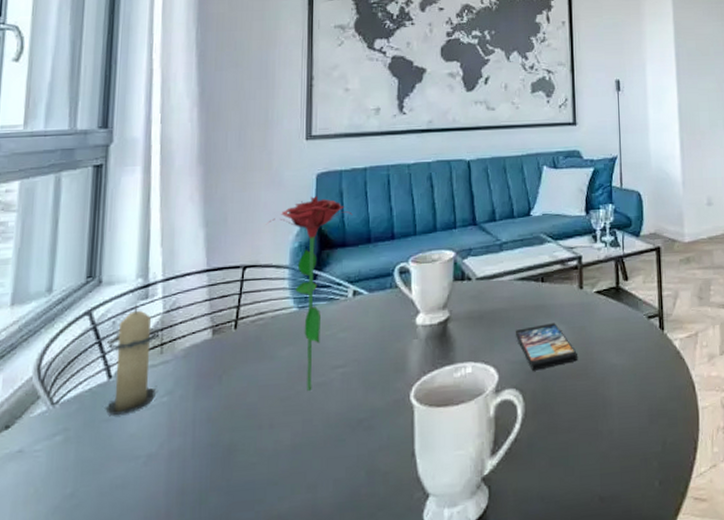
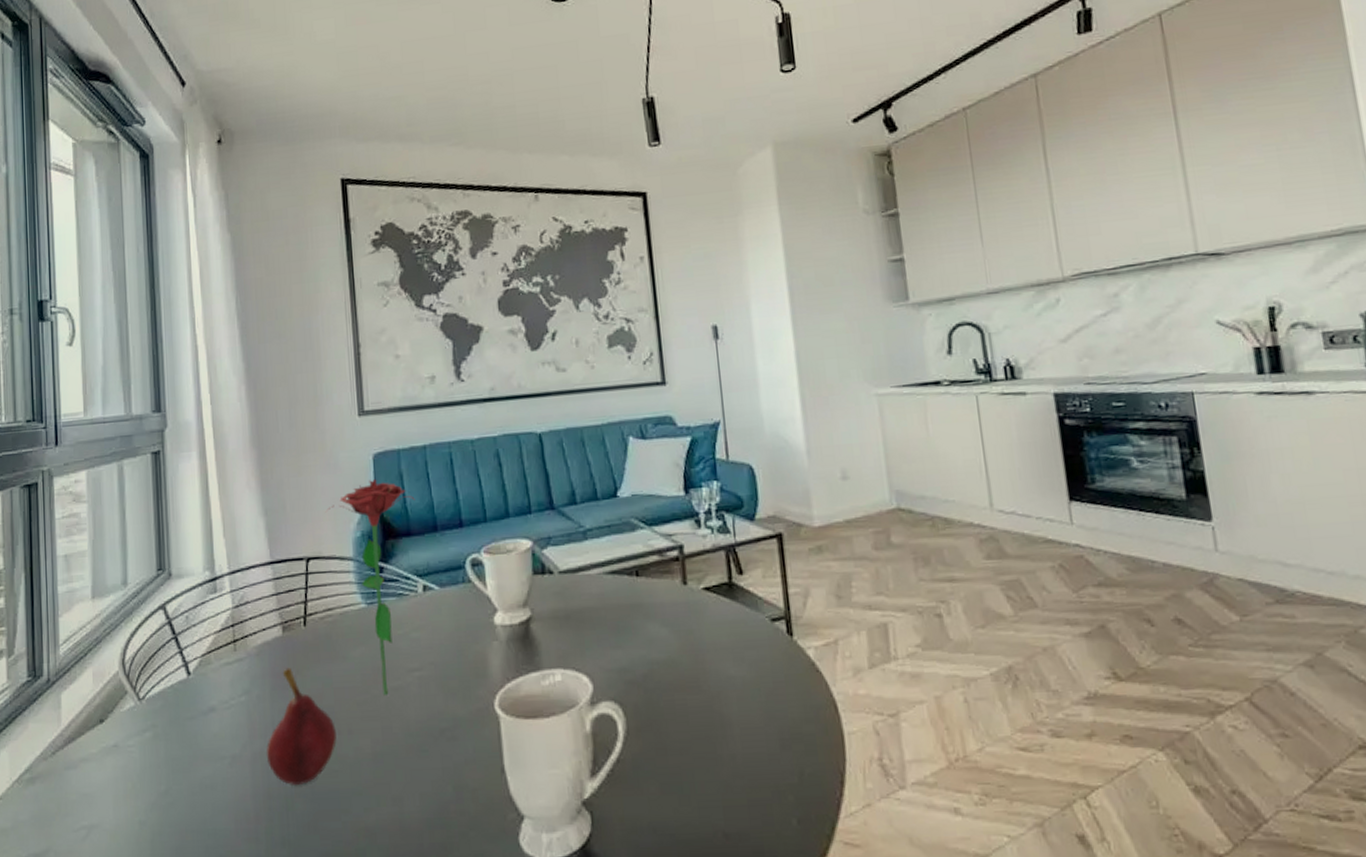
candle: present [104,305,162,415] -> none [182,599,236,713]
fruit: none [184,368,257,480] -> present [267,667,337,785]
smartphone: present [515,323,577,371] -> none [608,625,686,681]

